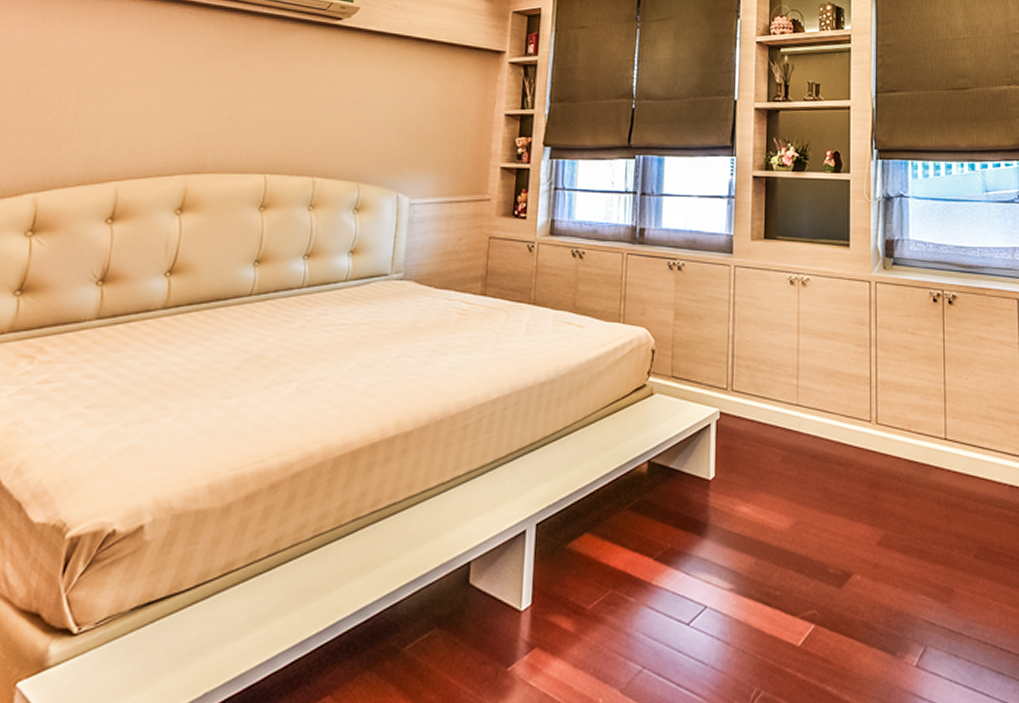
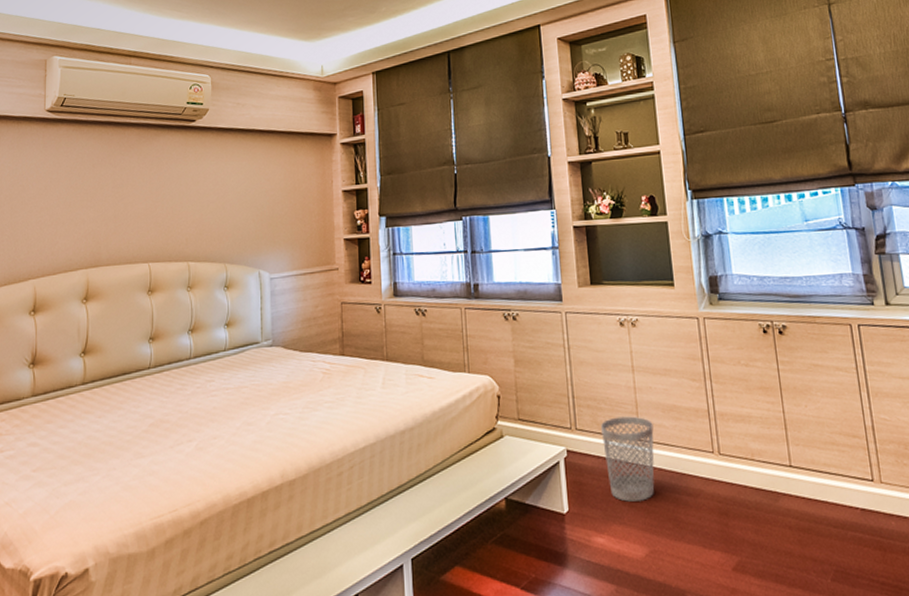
wastebasket: none [758,379,813,470] -> present [601,416,655,502]

